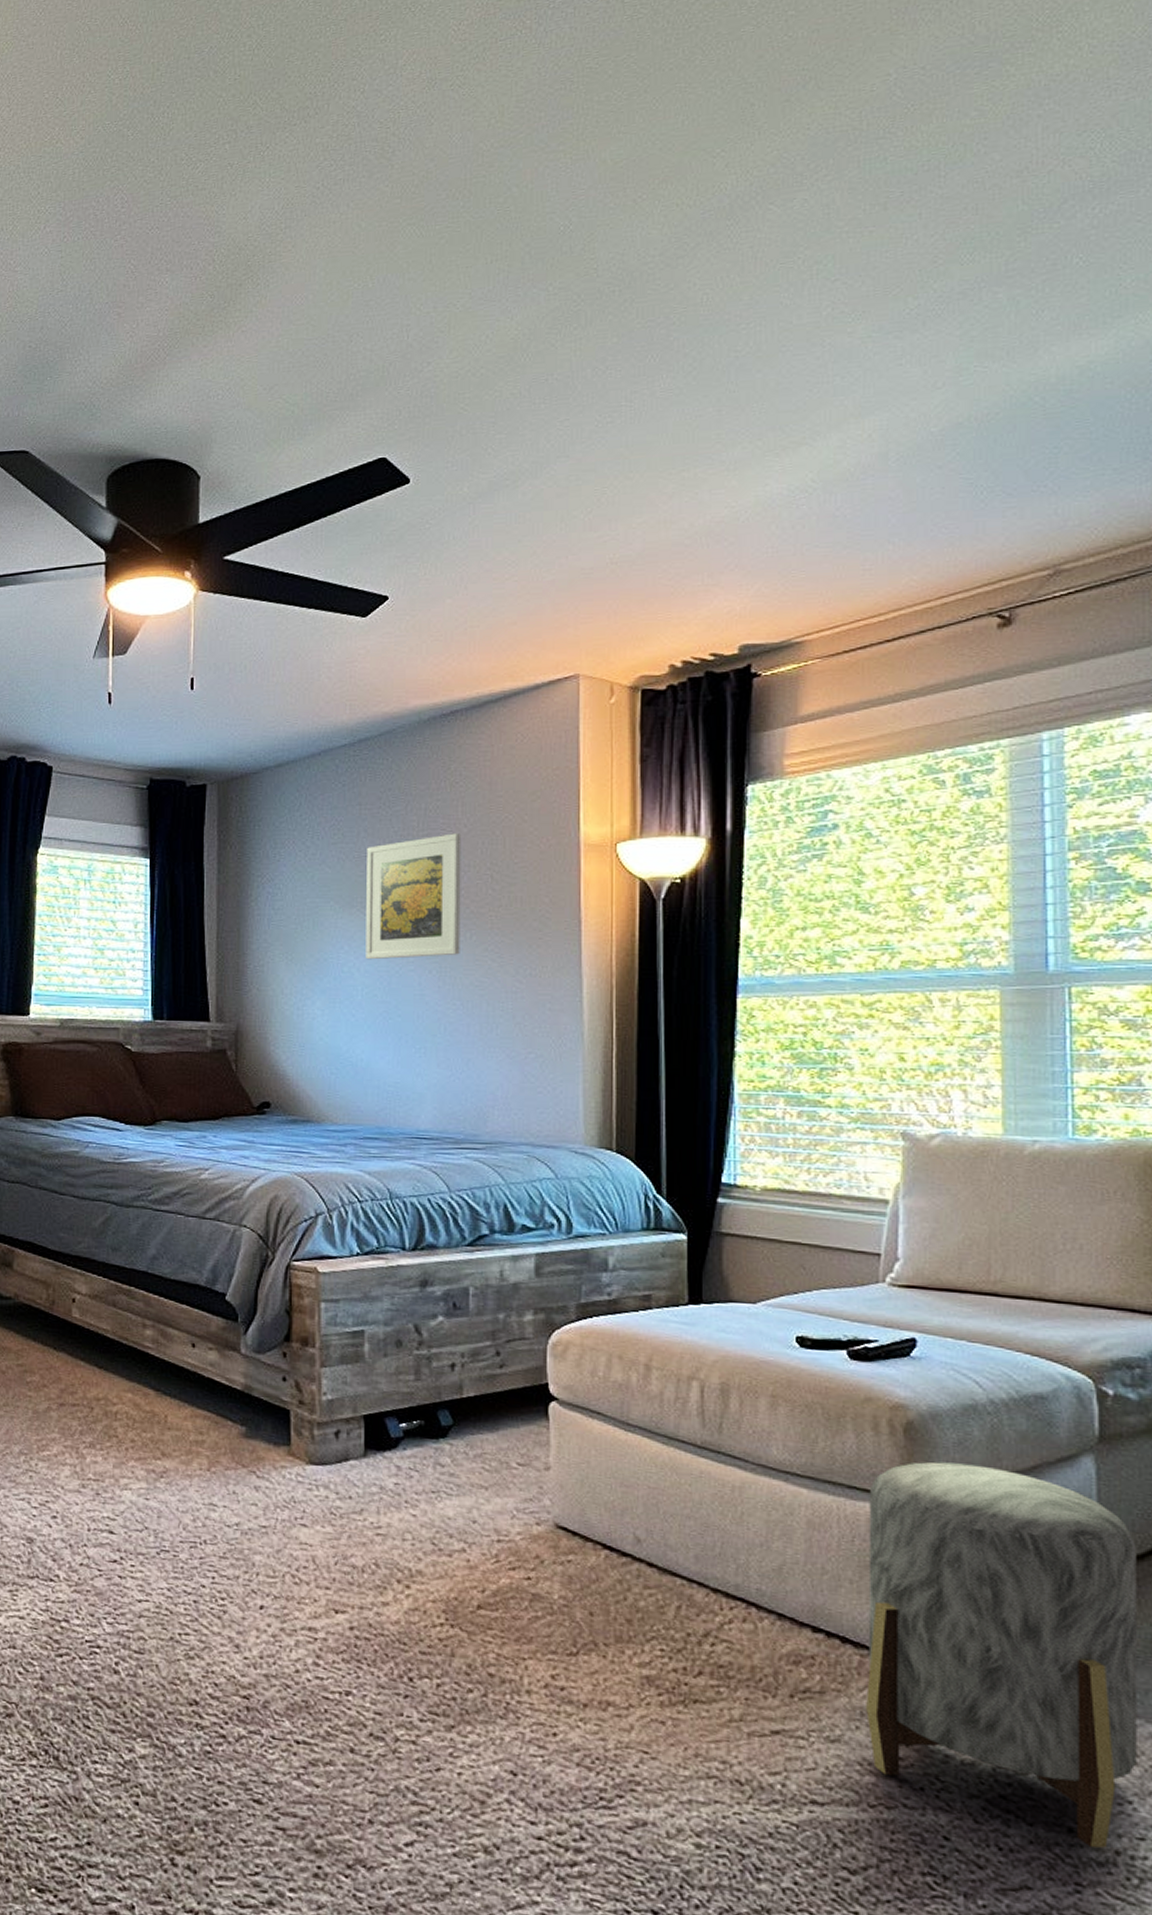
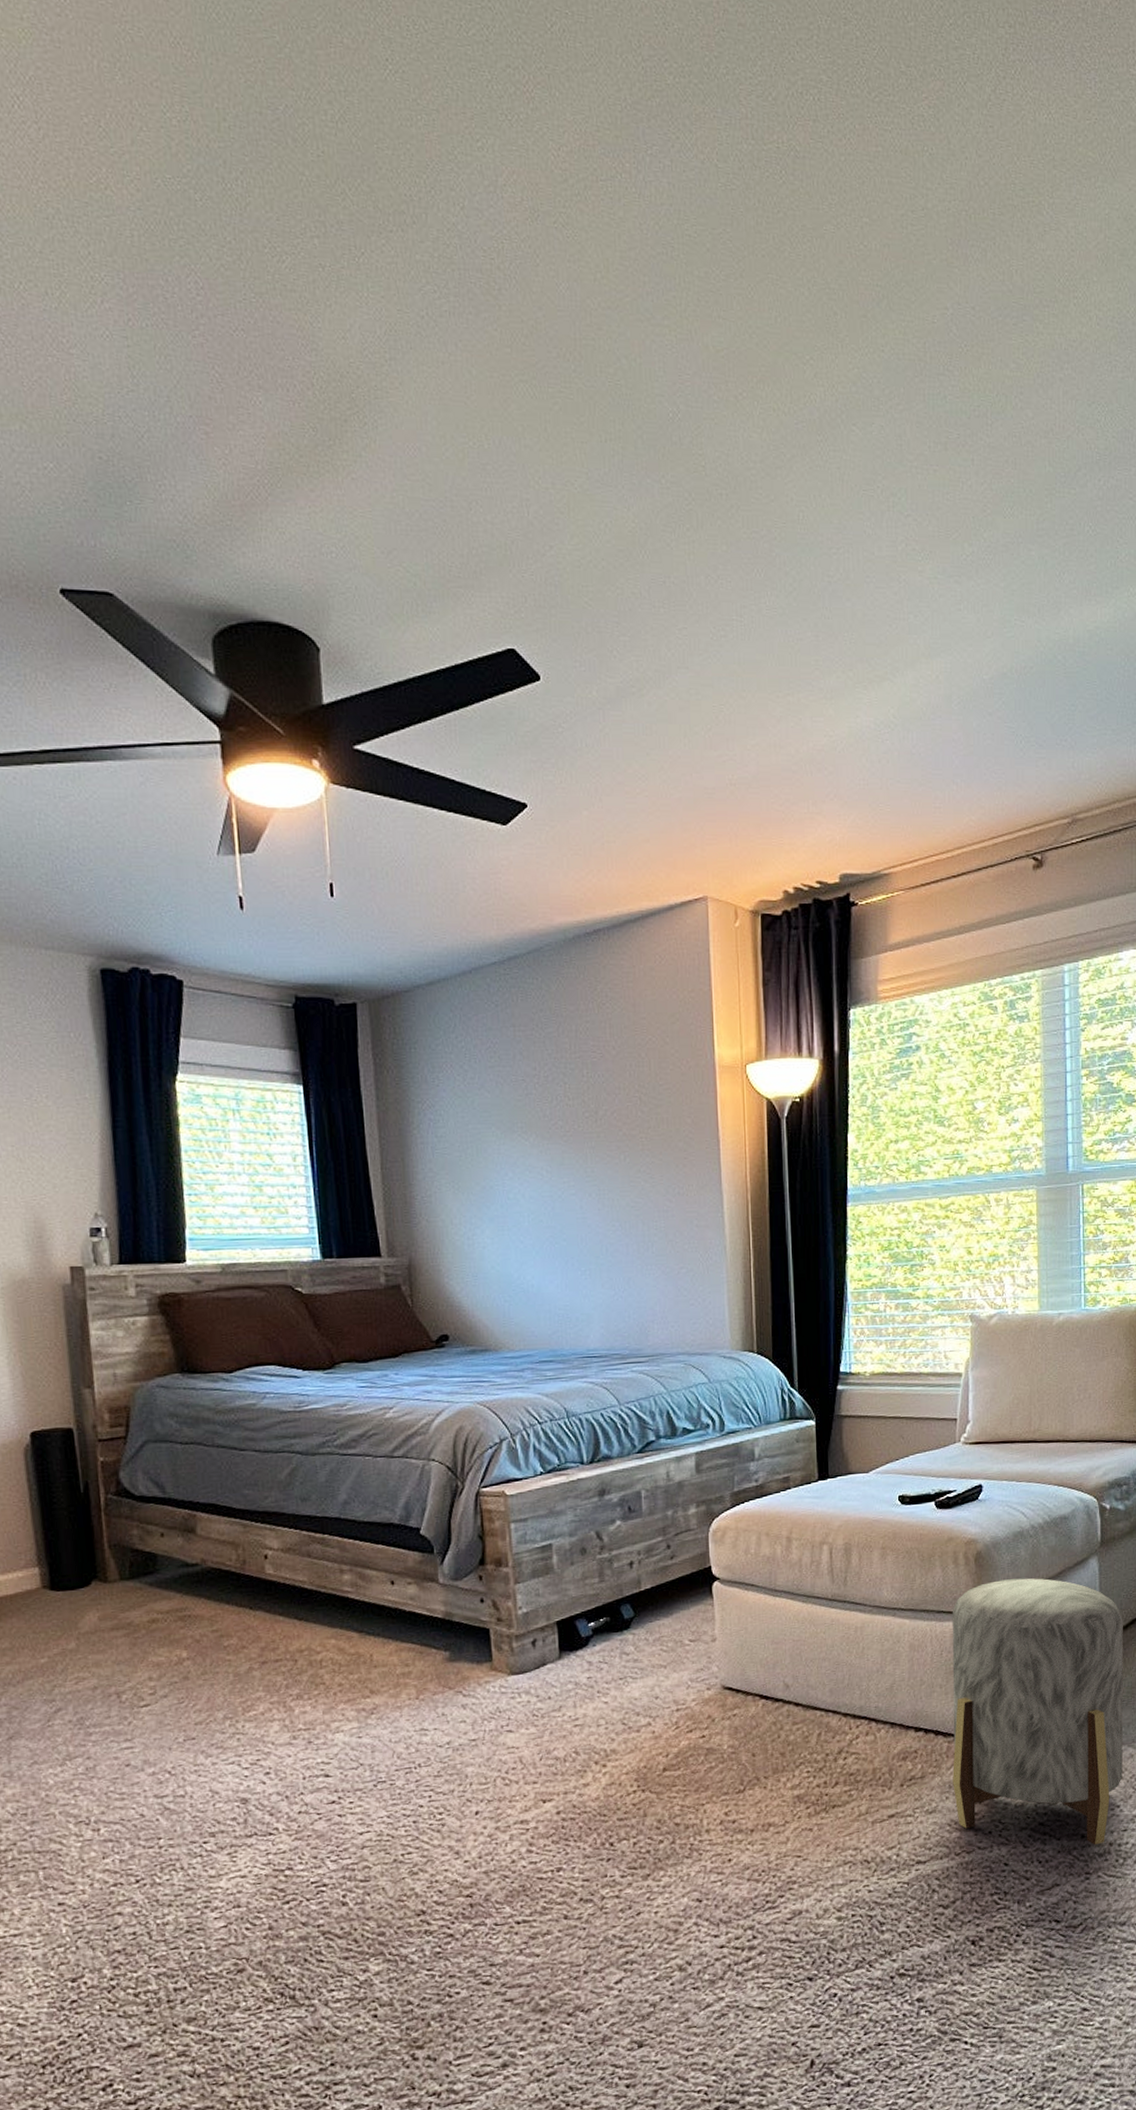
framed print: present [365,833,462,960] -> none [523,1056,616,1186]

